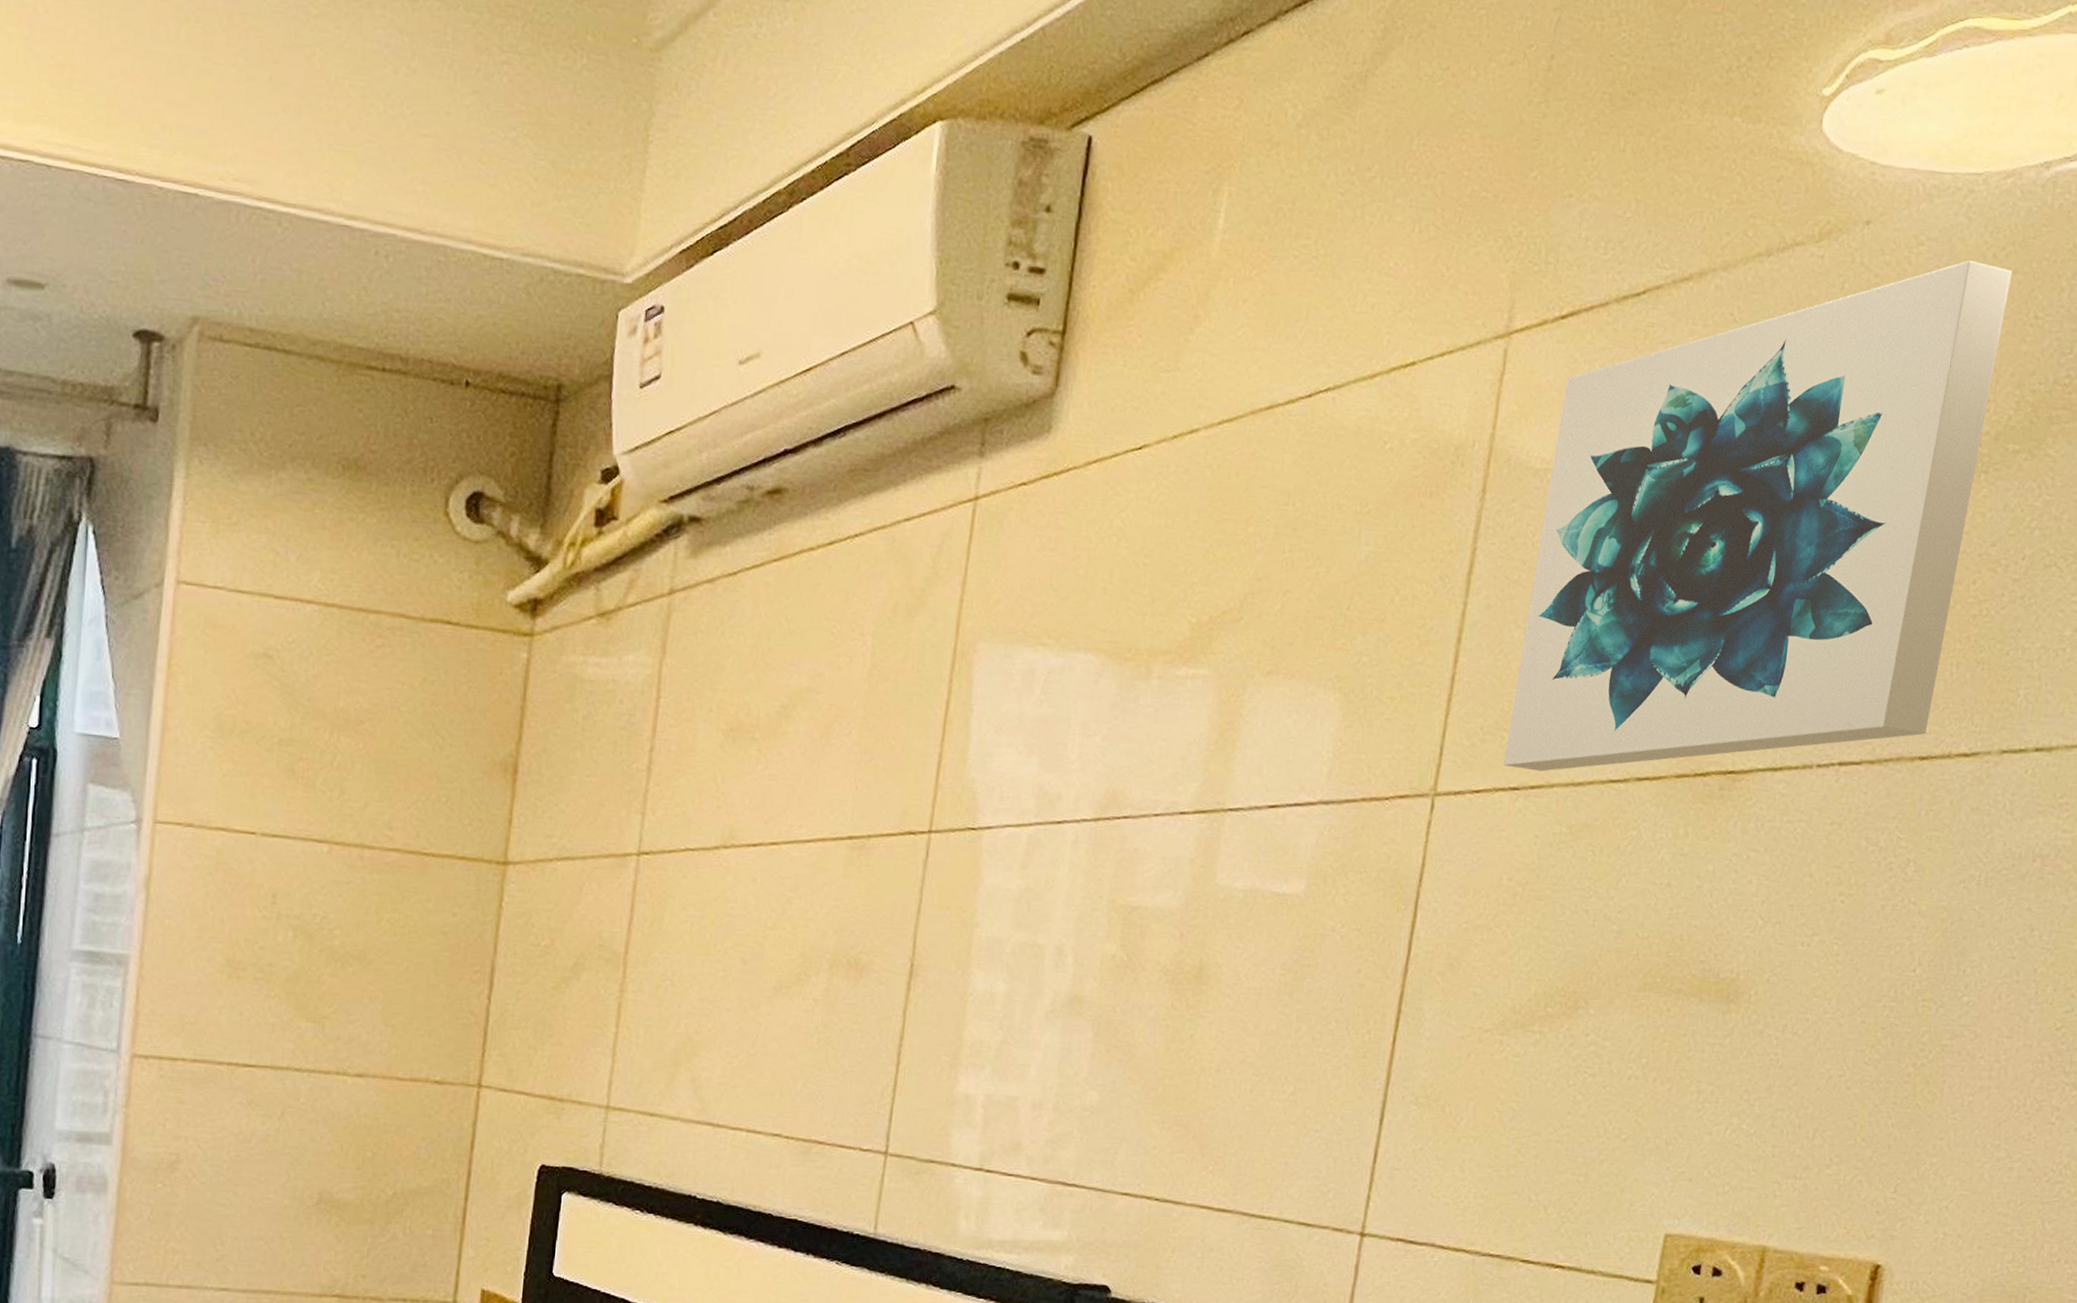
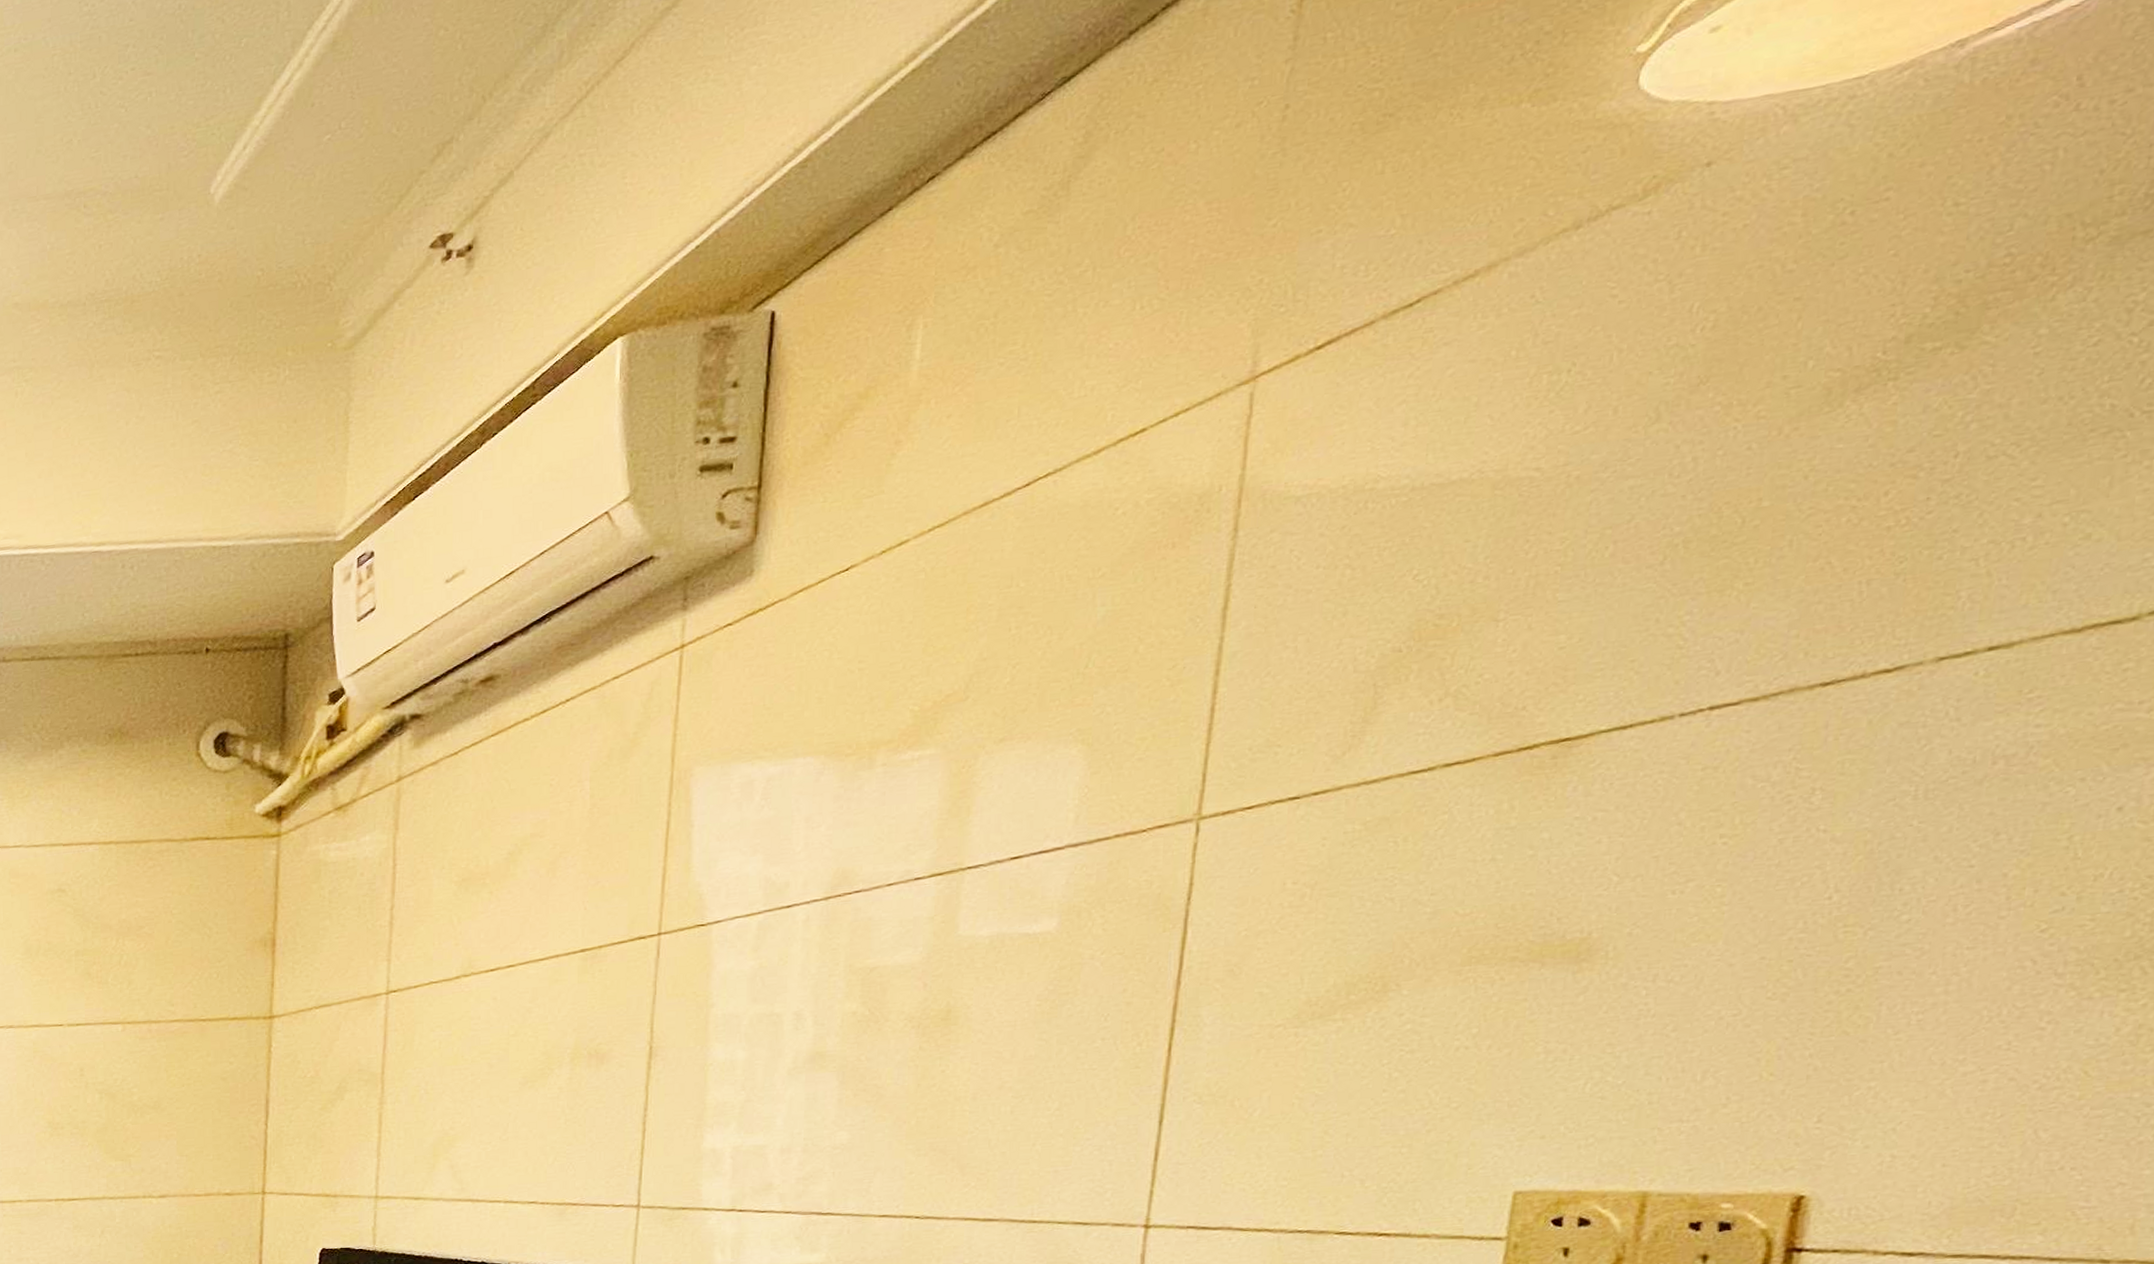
wall art: present [1503,260,2013,772] -> none [1278,164,1918,779]

